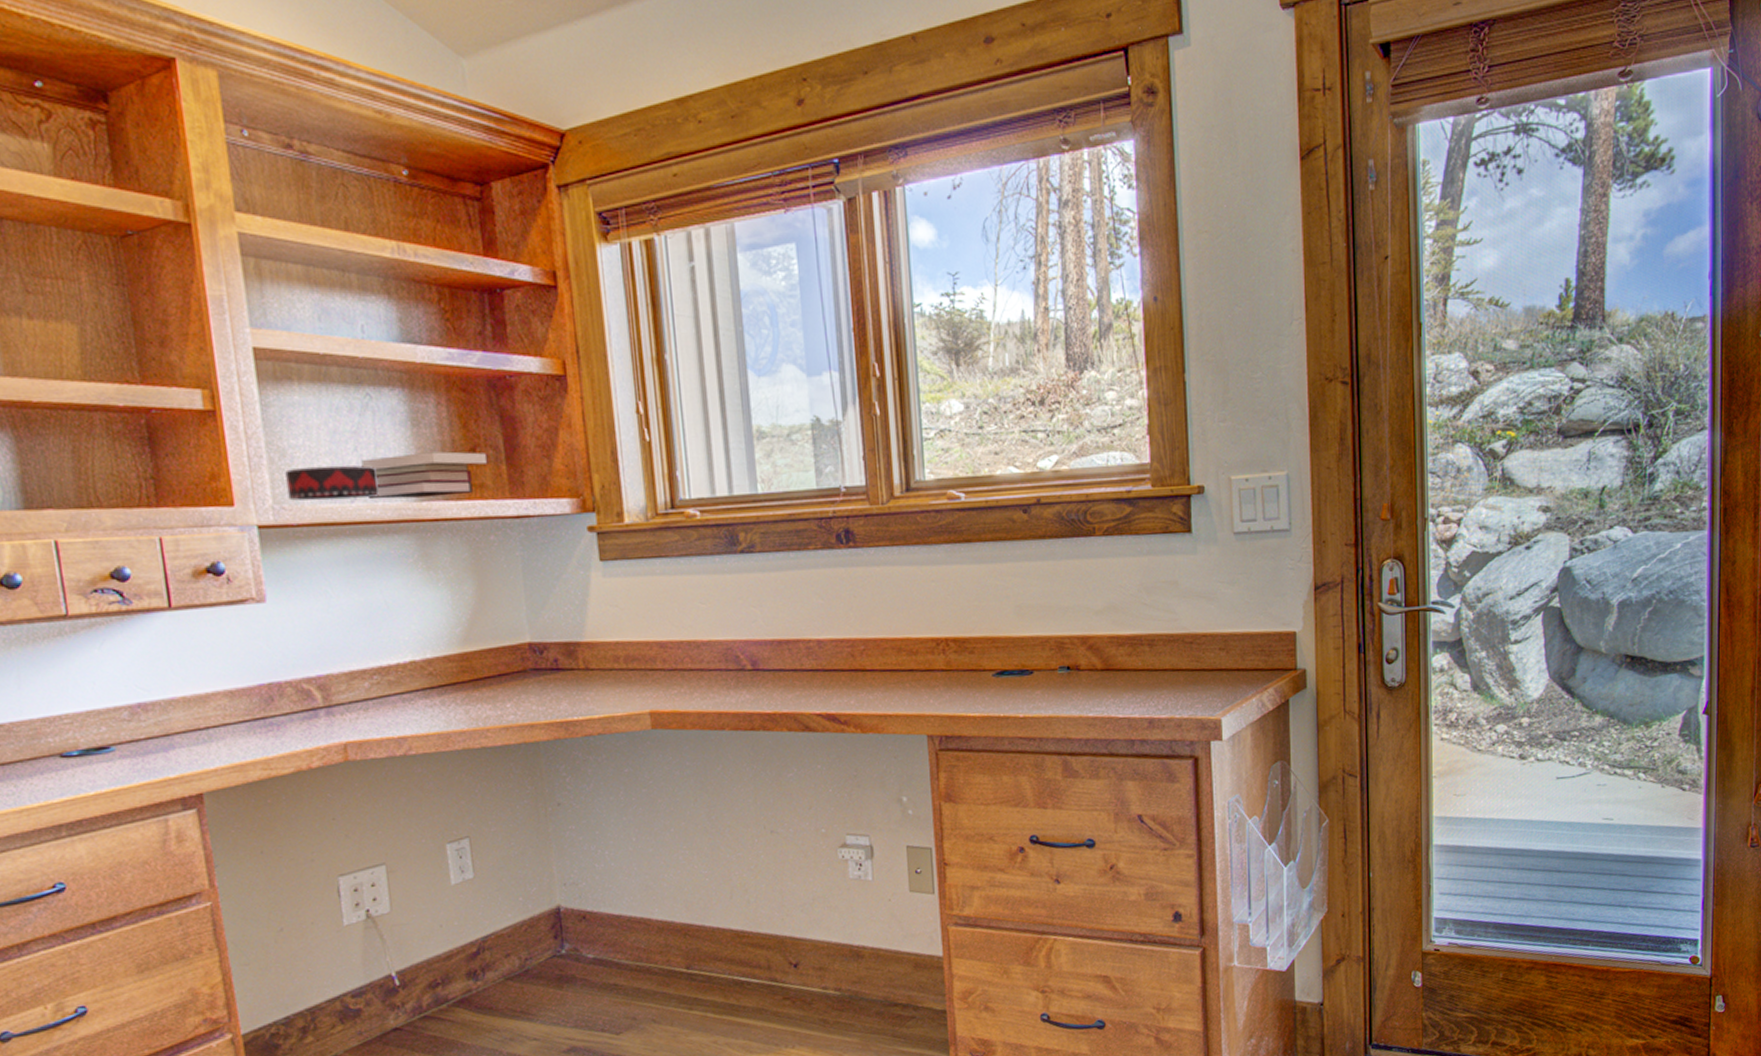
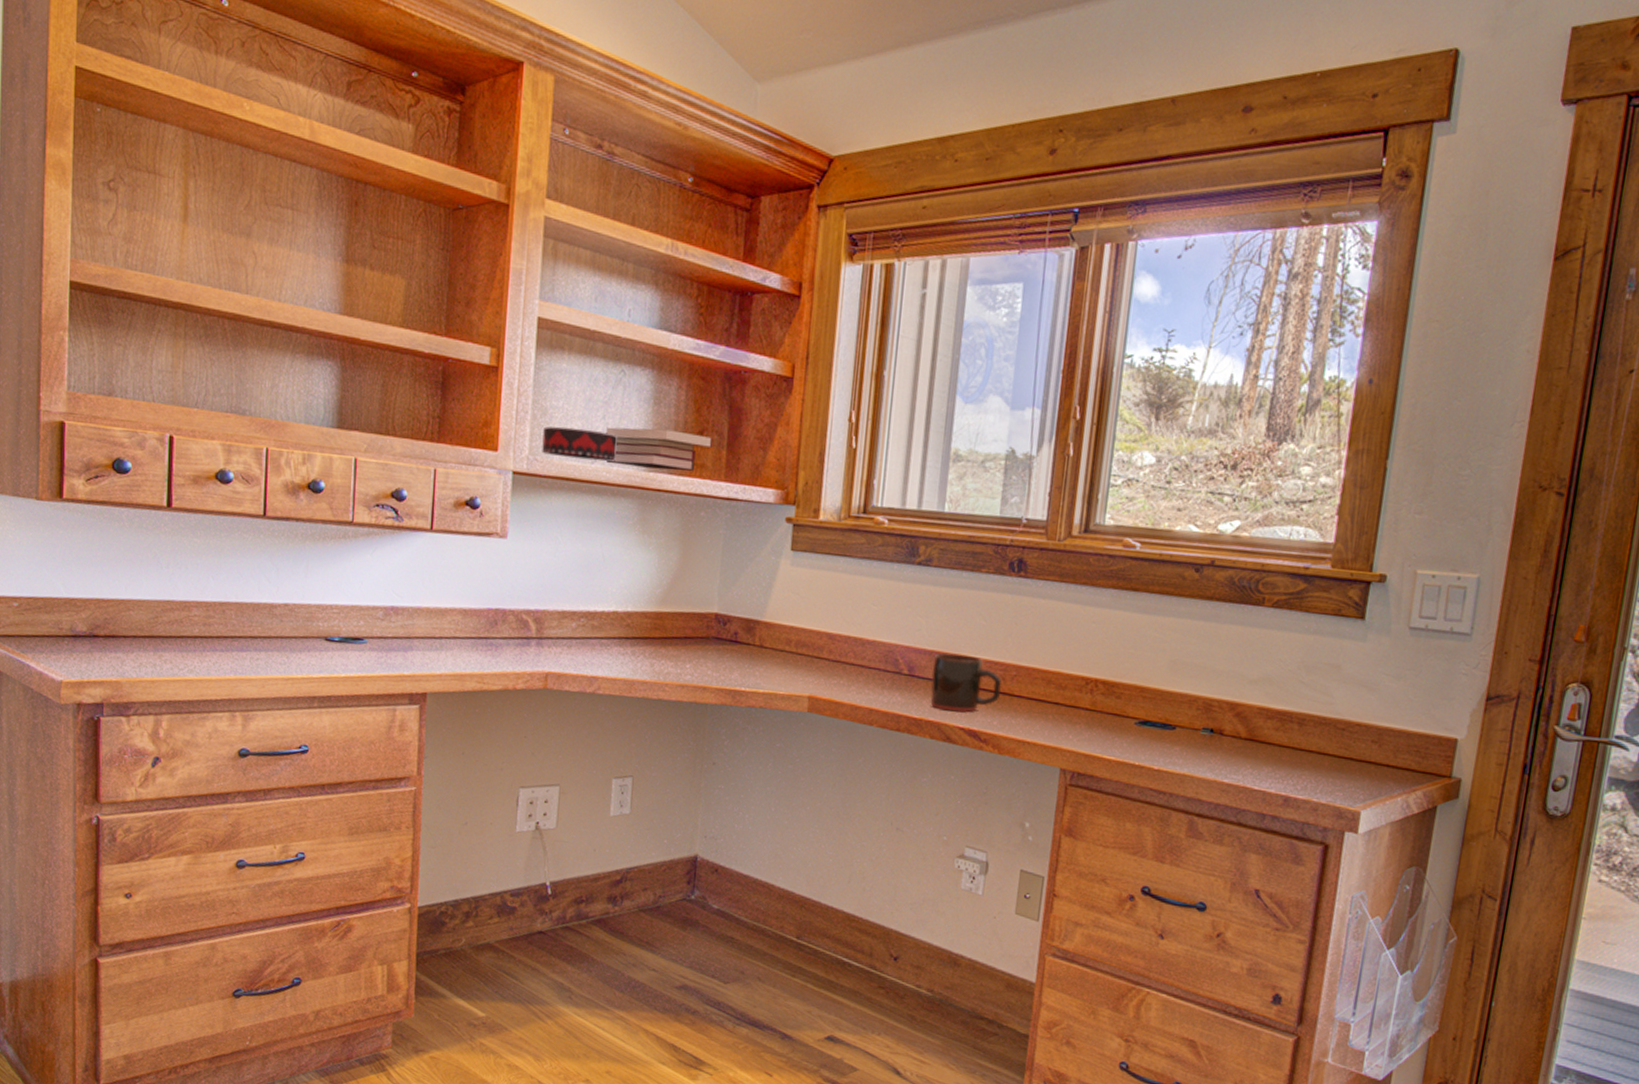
mug: none [776,637,853,699] -> present [930,653,1002,712]

